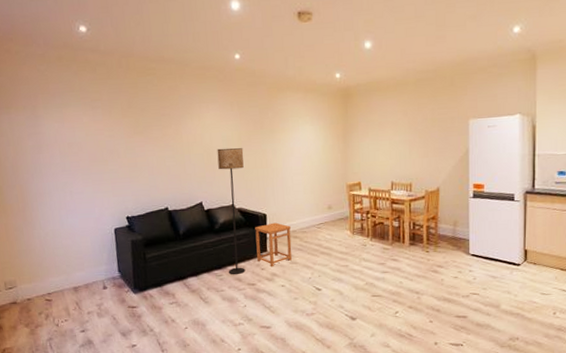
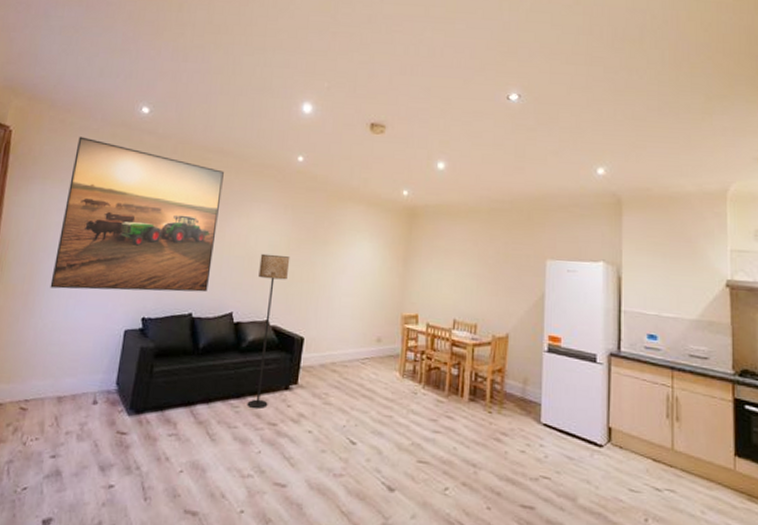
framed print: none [28,63,177,203] -> present [50,136,224,293]
side table: present [255,222,292,266] -> none [284,349,331,404]

